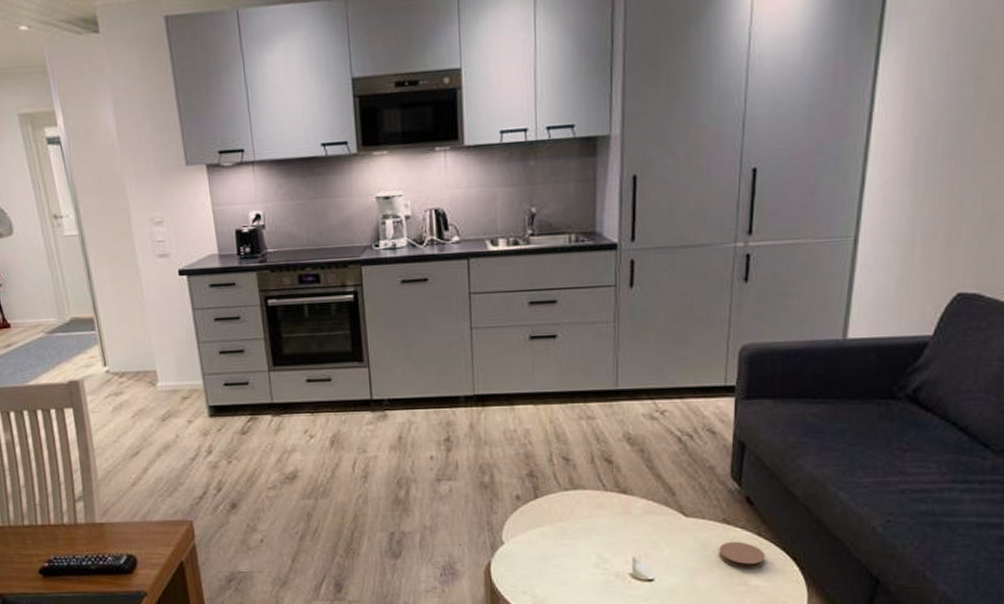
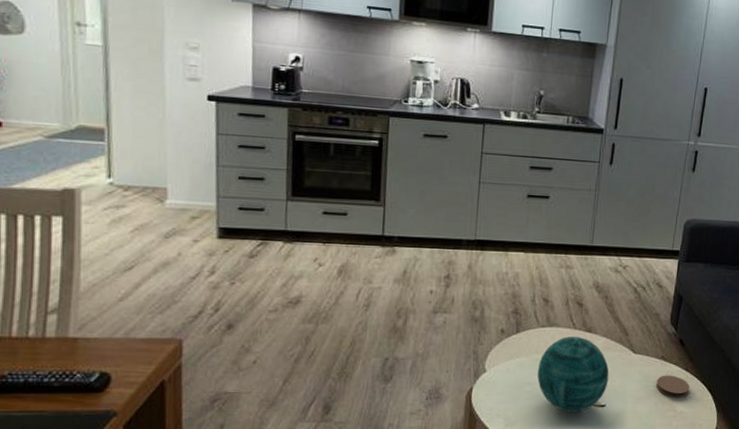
decorative orb: none [564,499,655,588] -> present [537,336,609,412]

